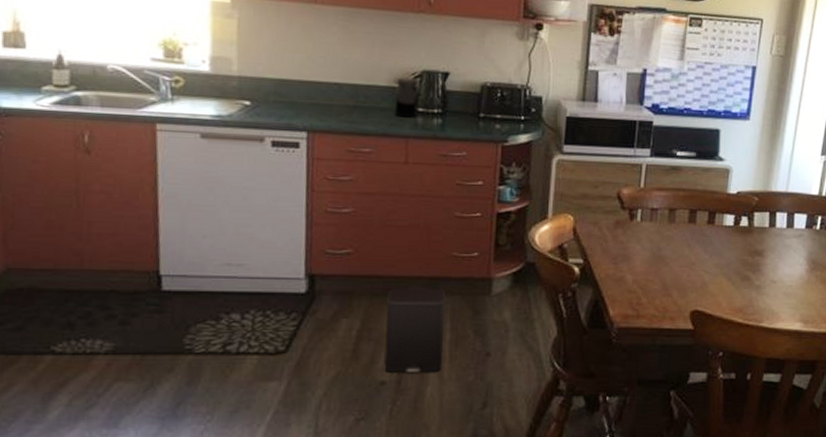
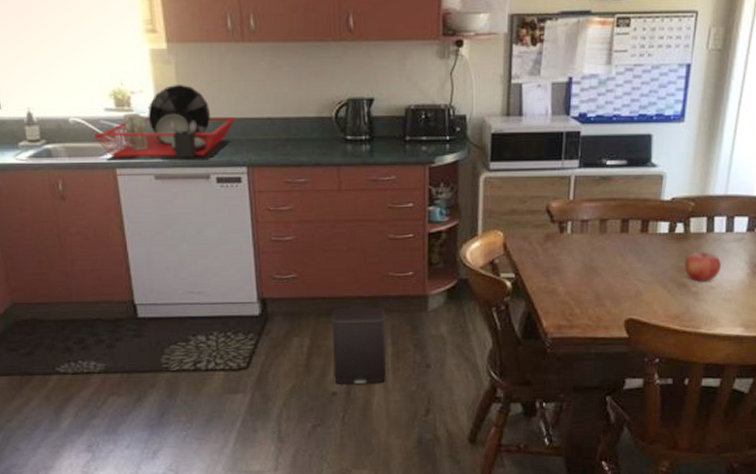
dish rack: none [134,39,300,122] -> present [94,84,236,162]
jar: present [393,77,422,118] -> none [321,107,348,146]
fruit: none [748,245,782,276] -> present [684,251,721,282]

